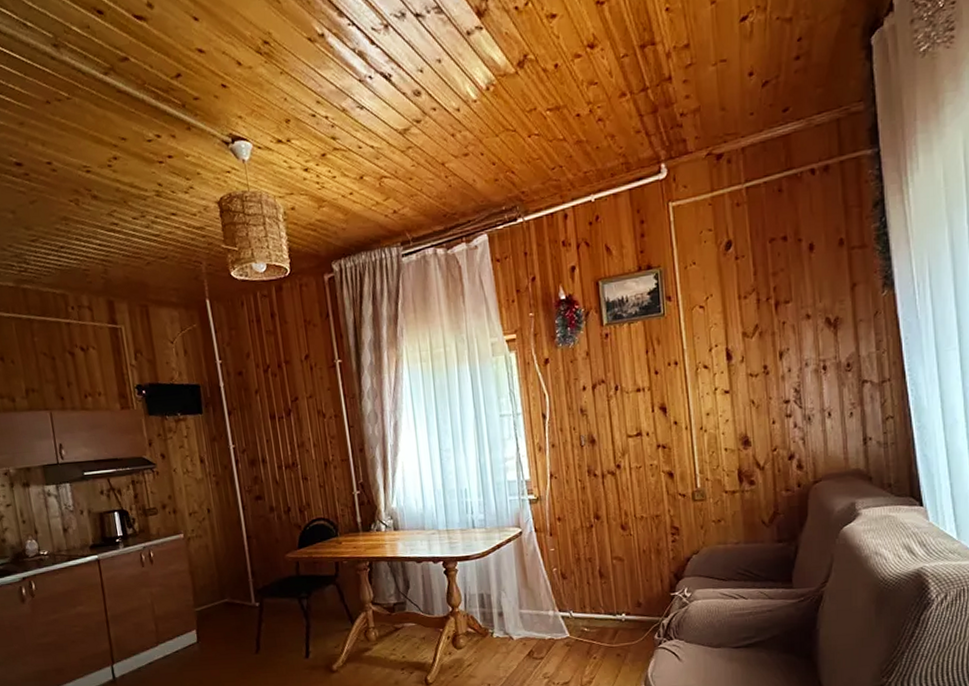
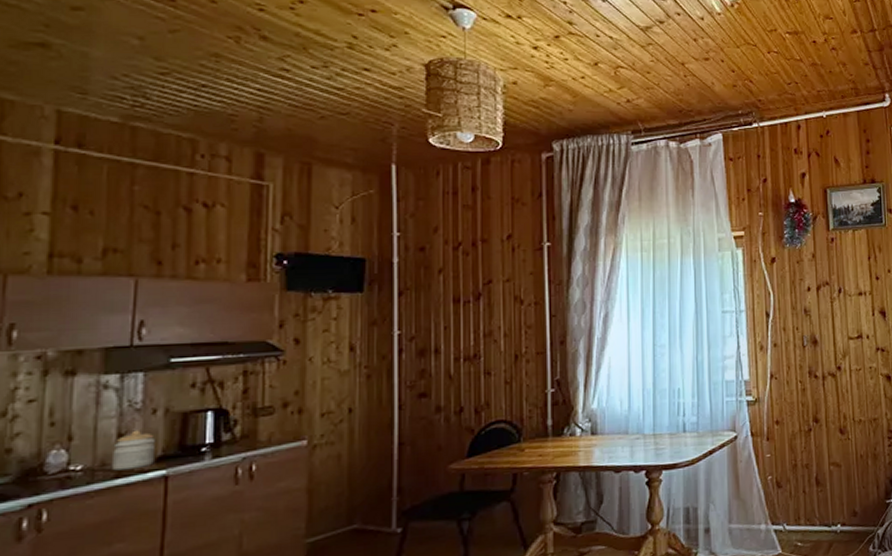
jar: none [62,526,89,555] -> present [111,430,156,471]

